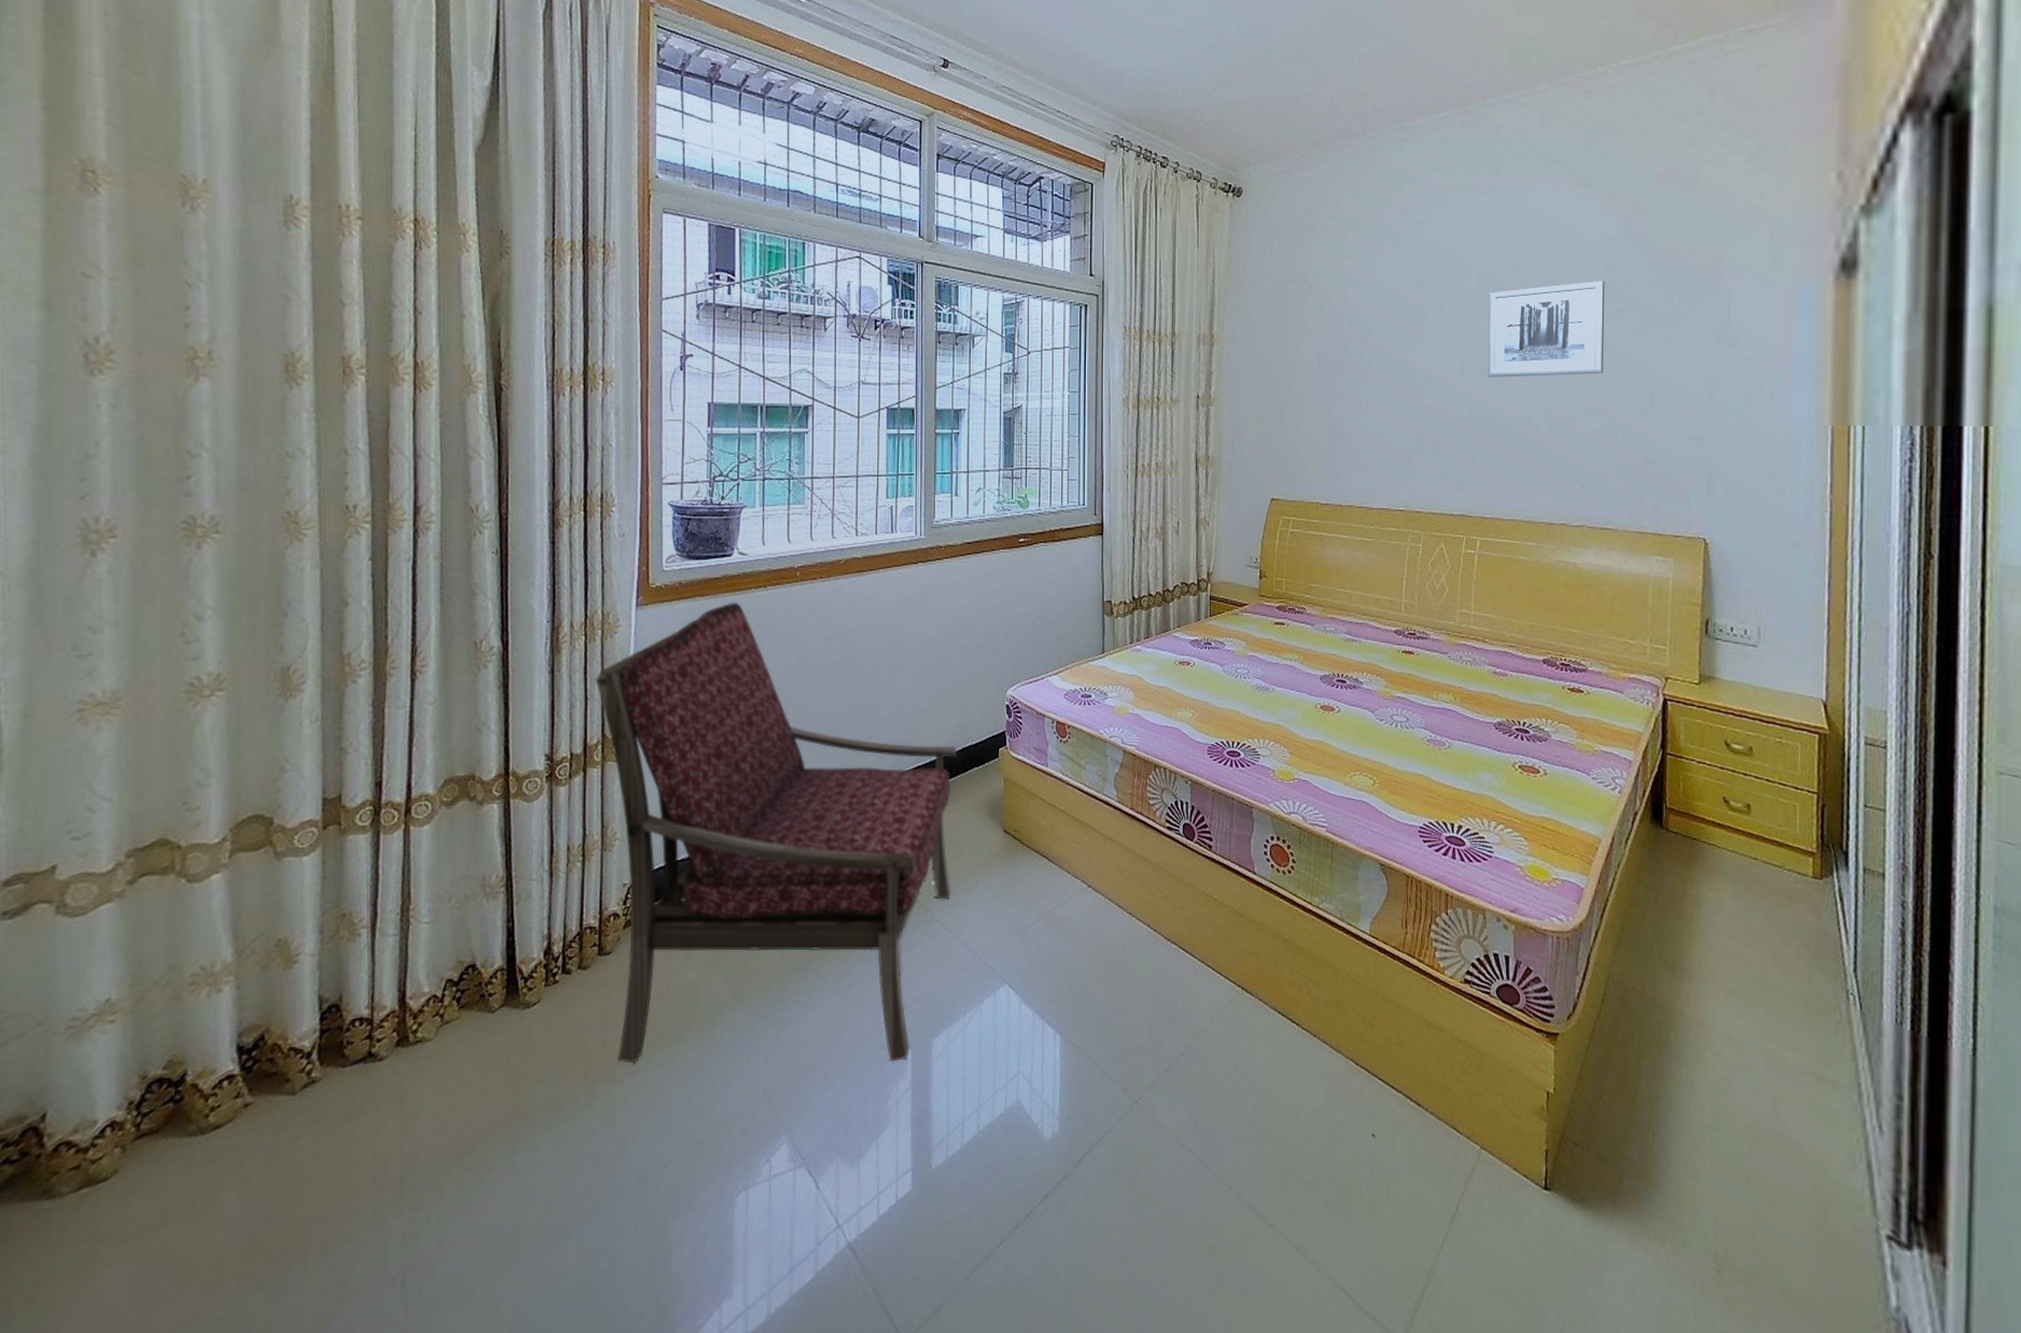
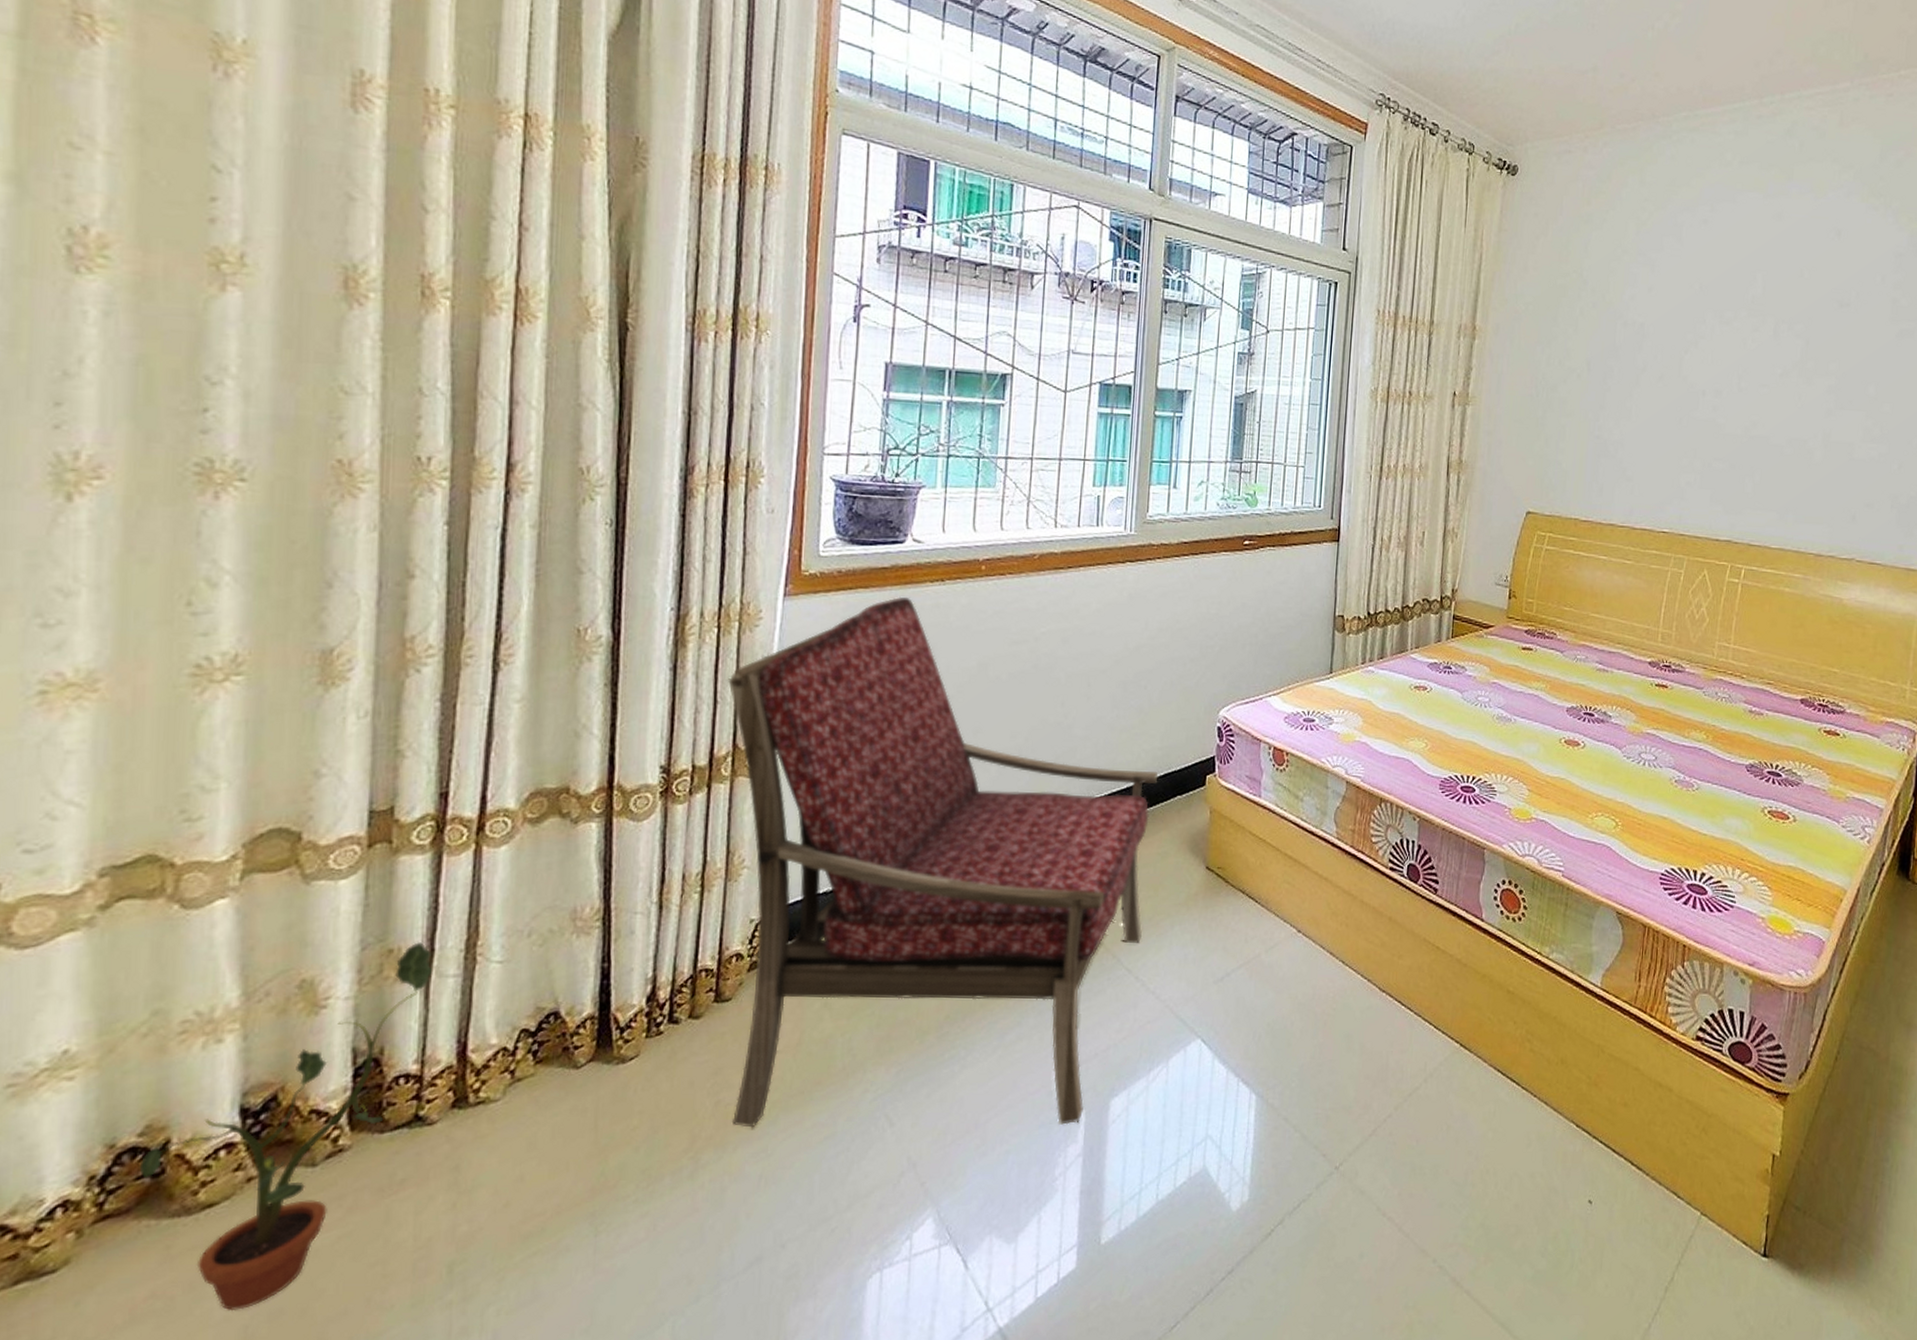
potted plant: none [165,907,377,1215] -> present [139,942,433,1311]
wall art: present [1487,280,1605,377] -> none [1764,298,1892,399]

